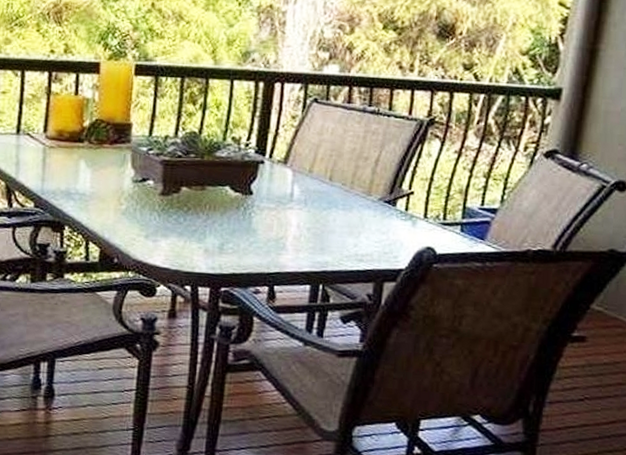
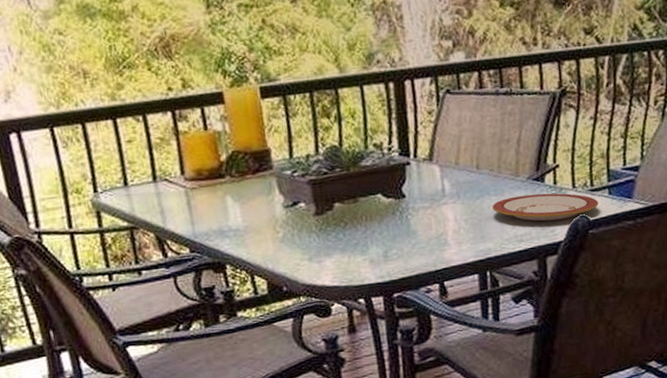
plate: none [338,214,448,248] -> present [492,193,599,221]

